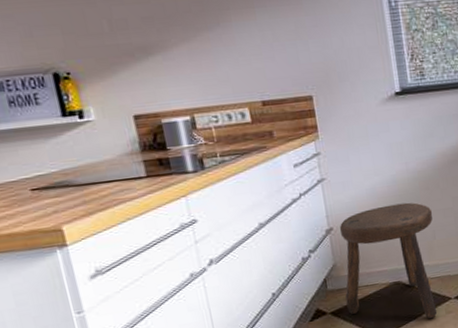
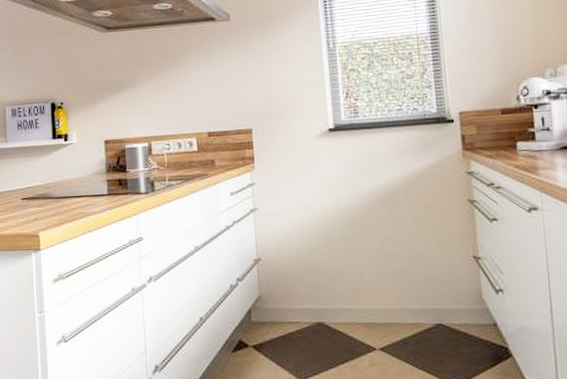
stool: present [339,202,438,319] -> none [267,239,361,369]

